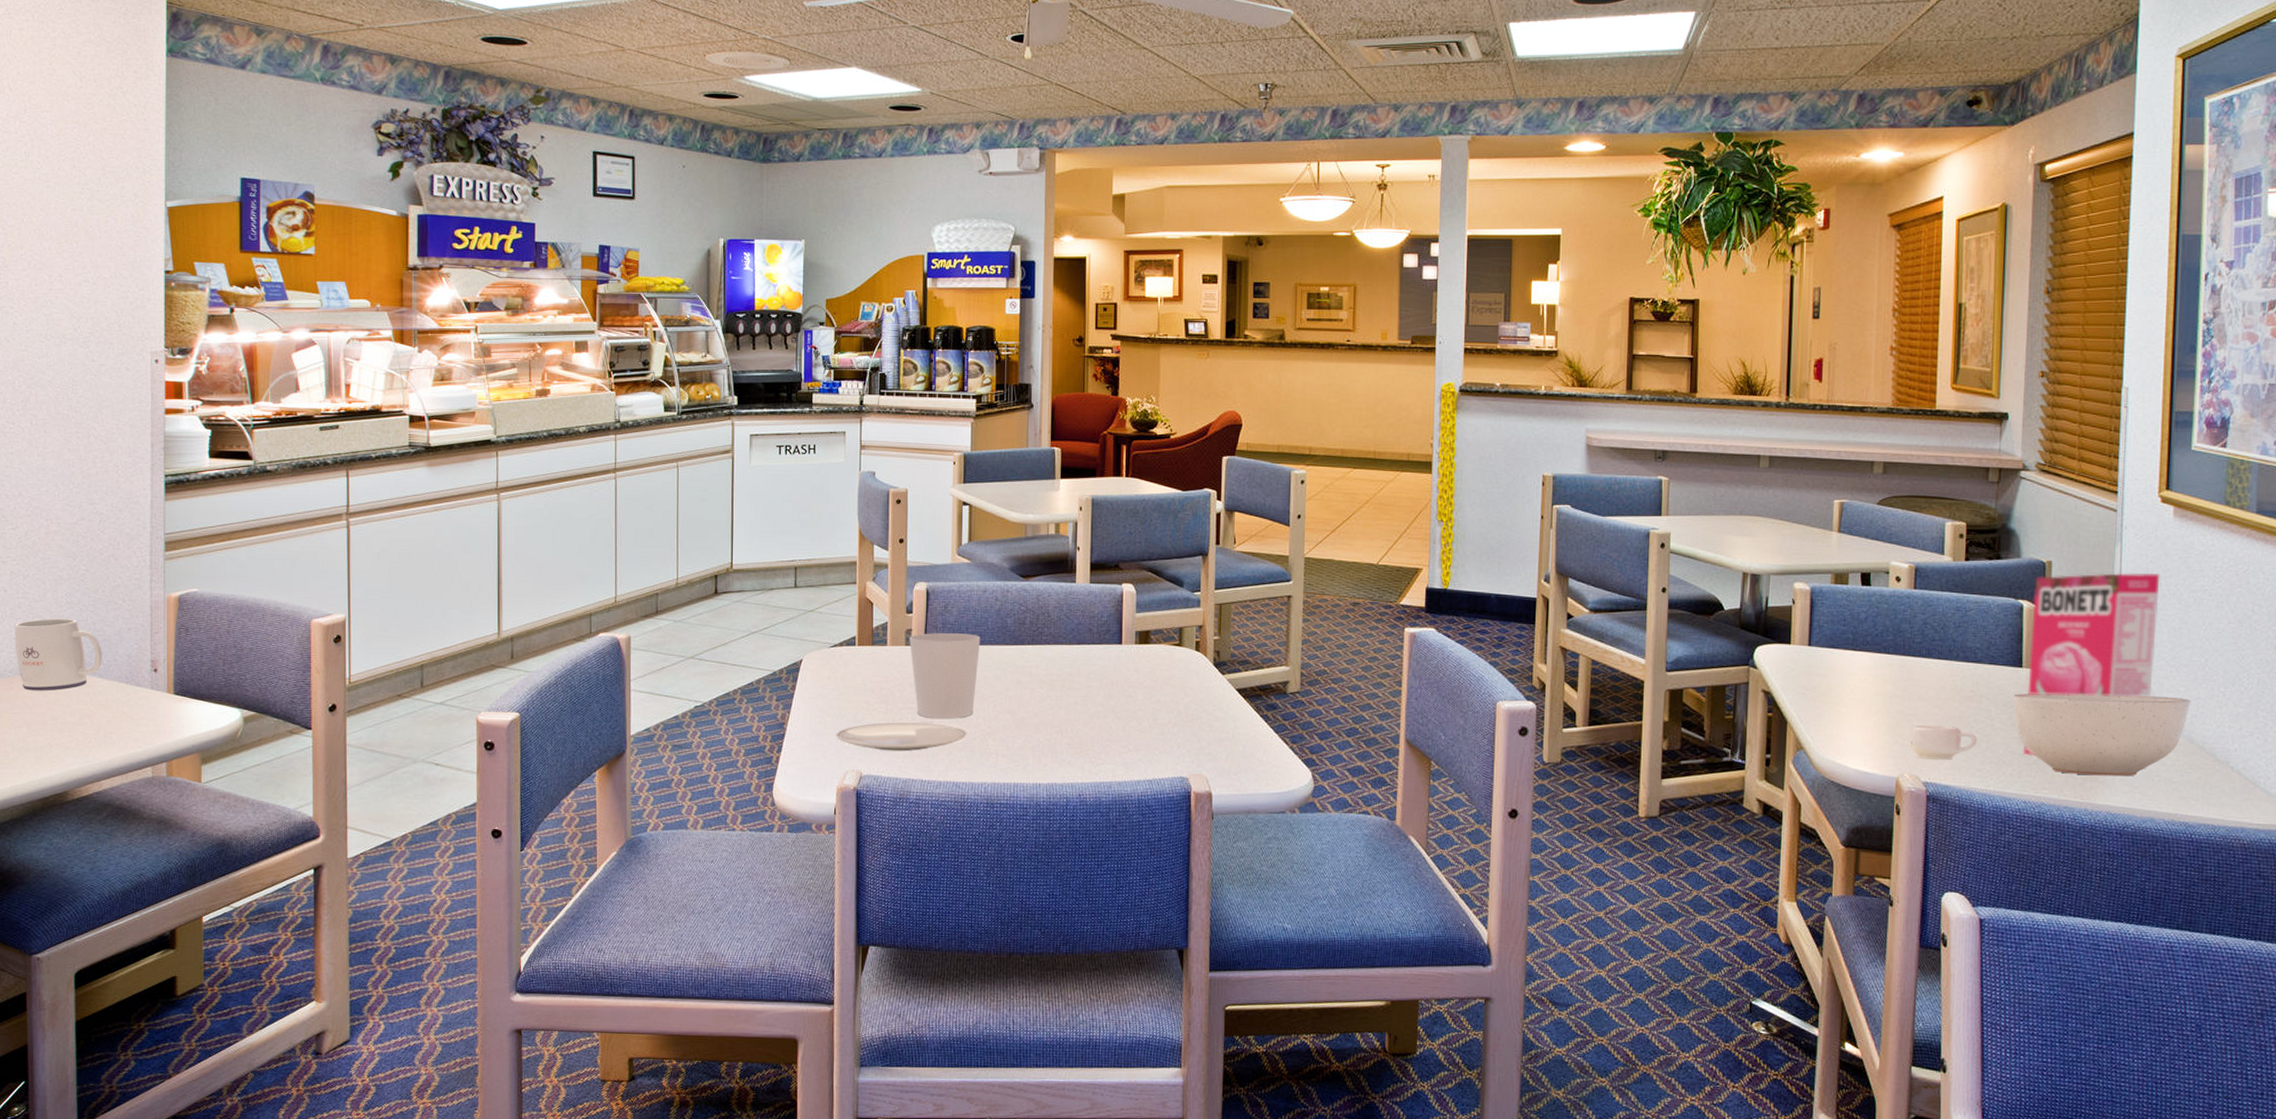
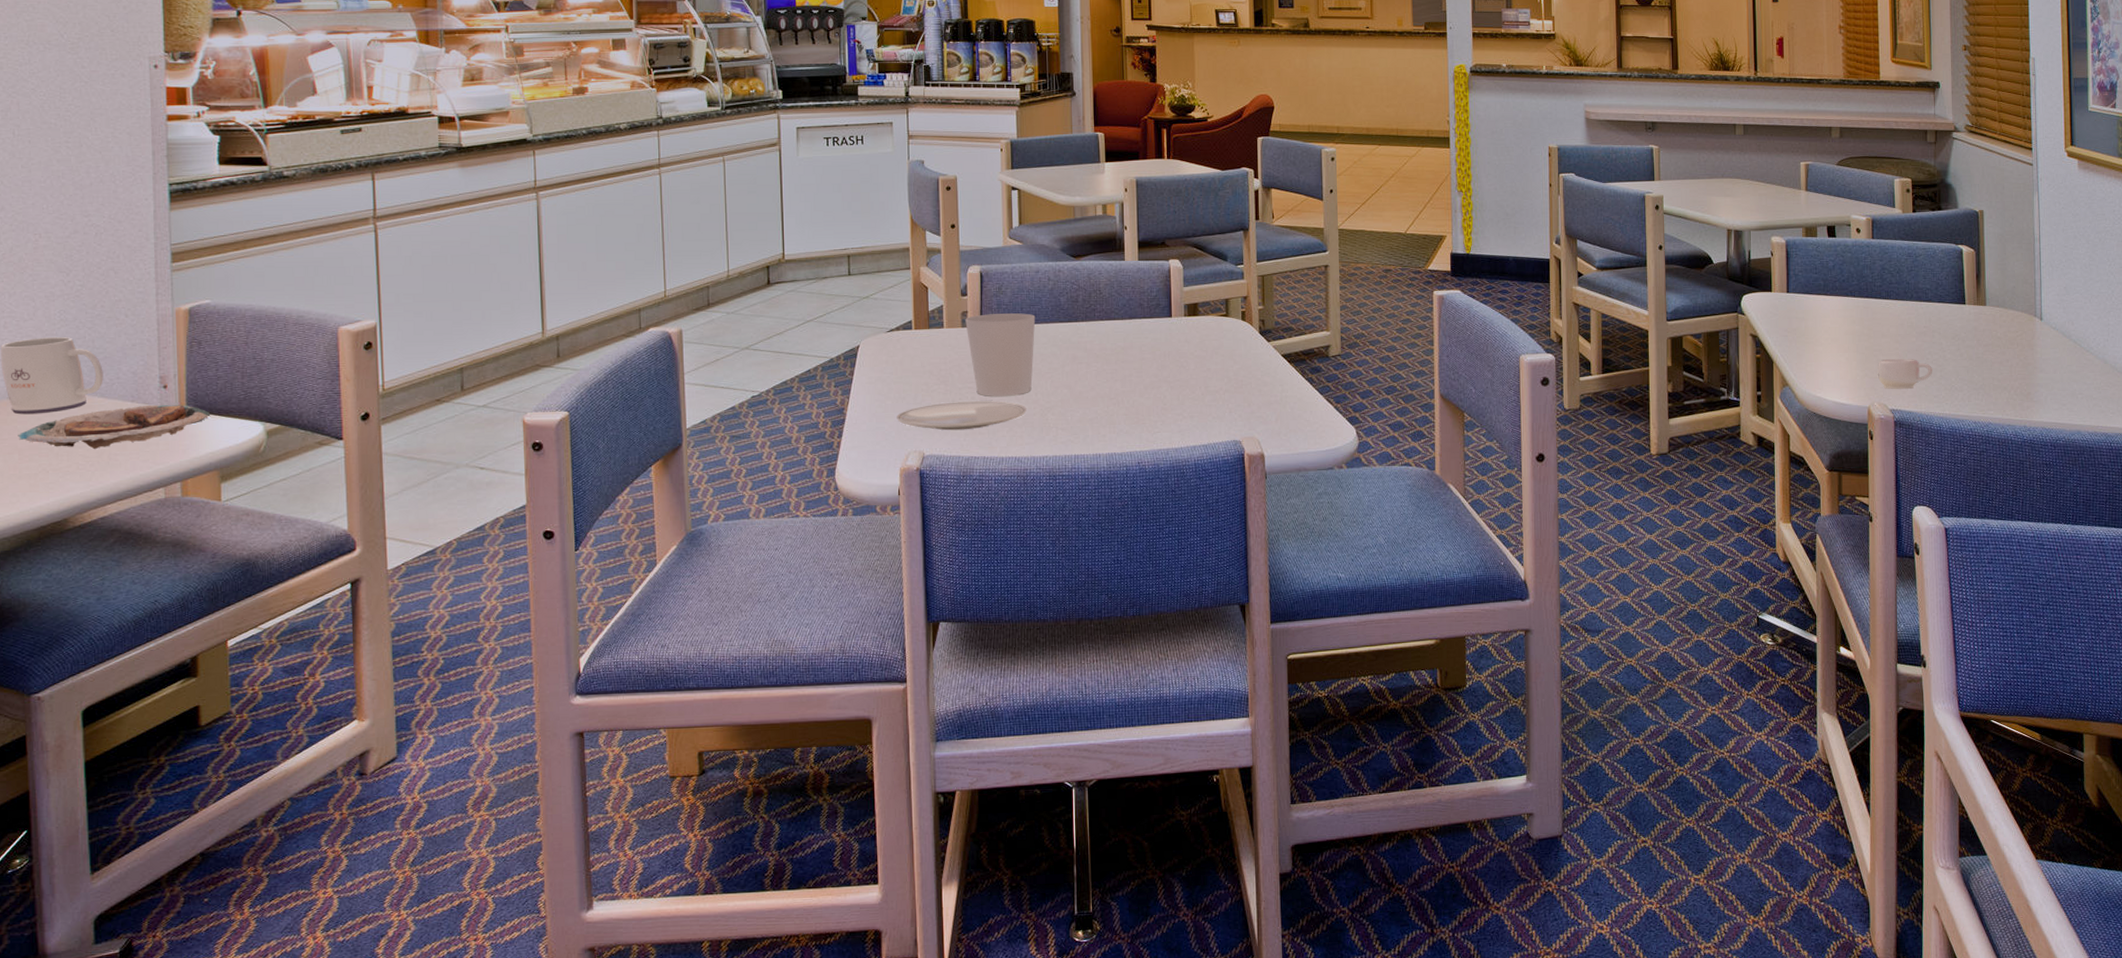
plate: none [27,687,195,726] -> present [18,405,211,449]
bowl: present [2013,693,2191,777] -> none [1960,324,2103,396]
cereal box: present [2022,572,2160,757] -> none [1970,217,2072,382]

